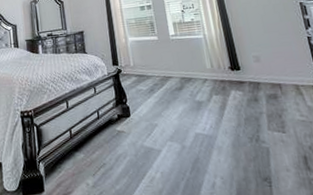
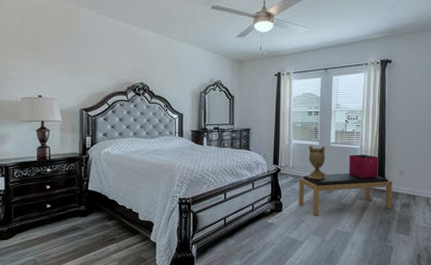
bench: none [143,66,256,118] -> present [298,173,393,216]
decorative urn: none [147,40,172,77] -> present [308,145,326,180]
storage bin: none [193,43,231,70] -> present [349,154,379,178]

